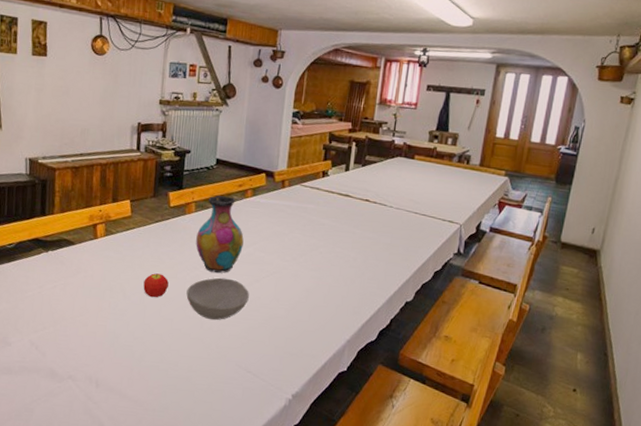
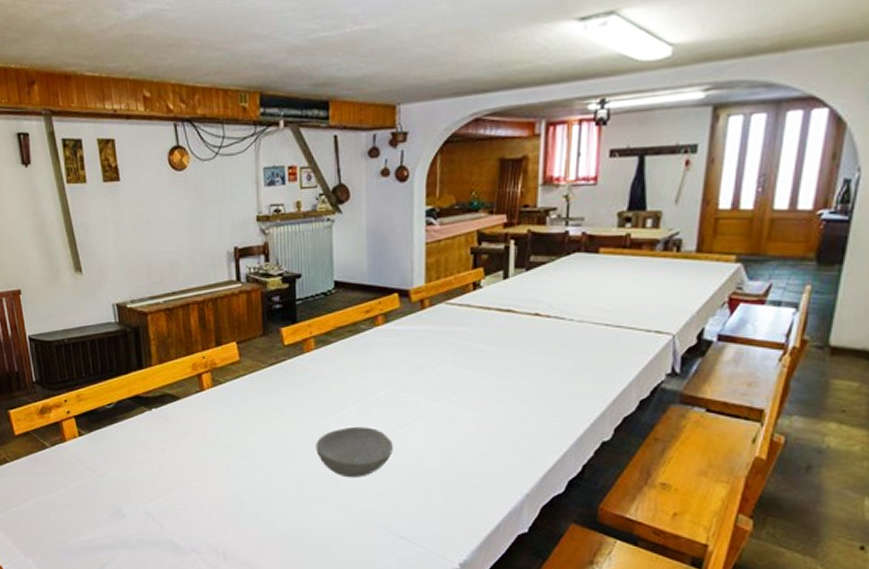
fruit: present [143,273,169,298] -> none [264,426,293,456]
vase: present [196,195,244,273] -> none [320,326,379,422]

